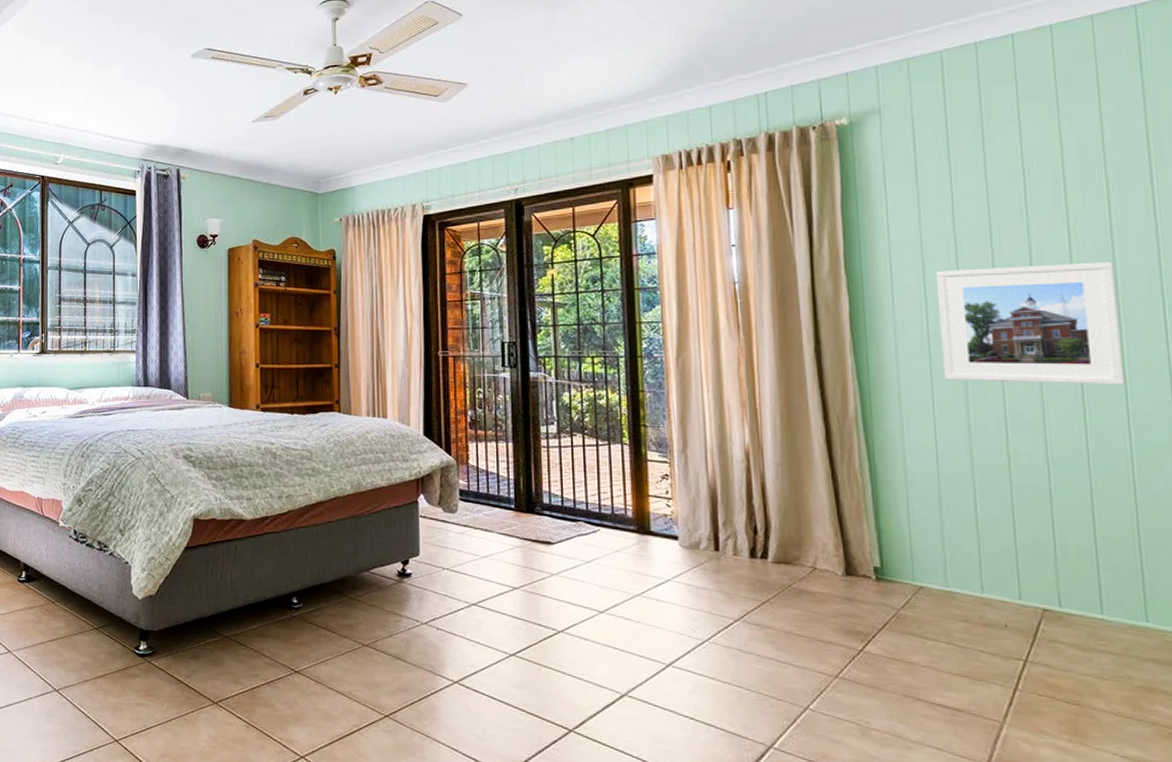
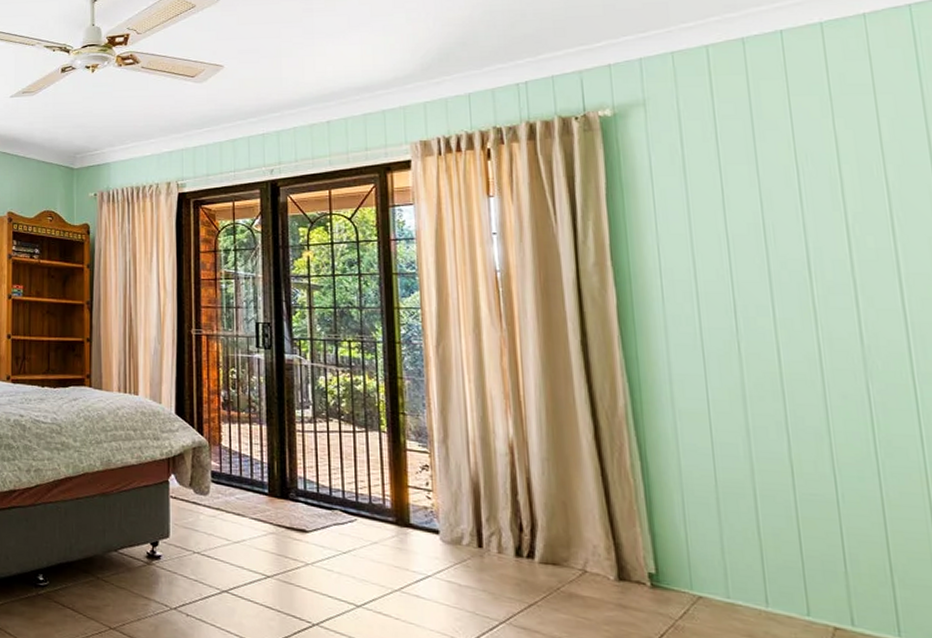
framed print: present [935,261,1125,385] -> none [707,263,915,392]

